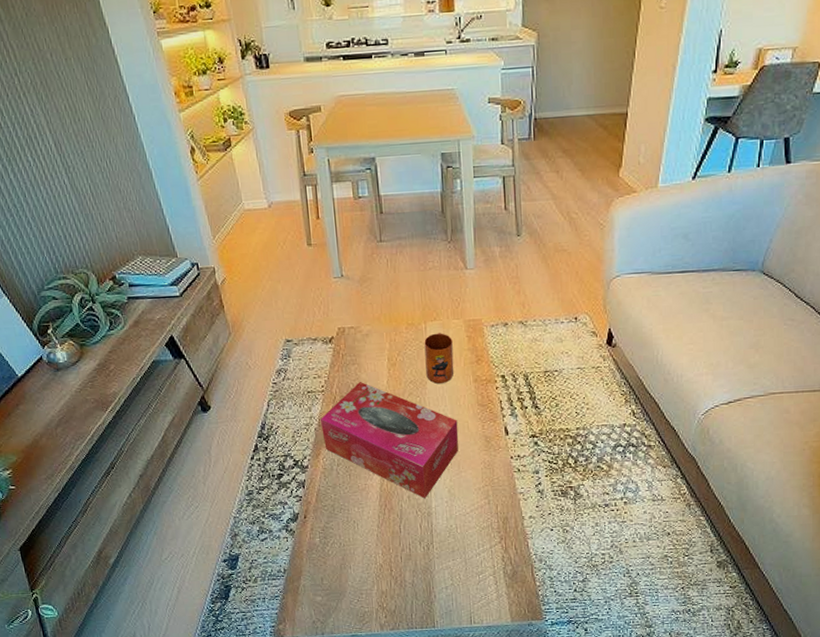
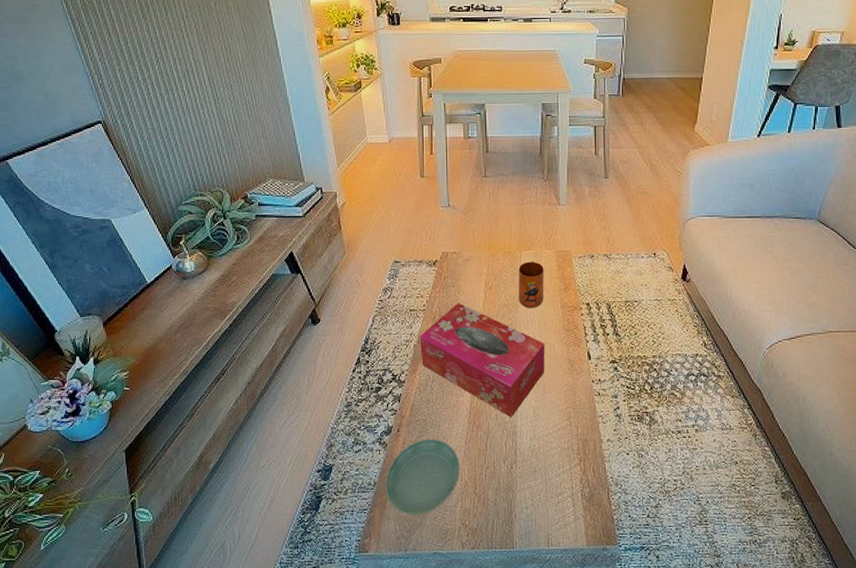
saucer: none [295,523,374,600] -> present [385,438,460,515]

